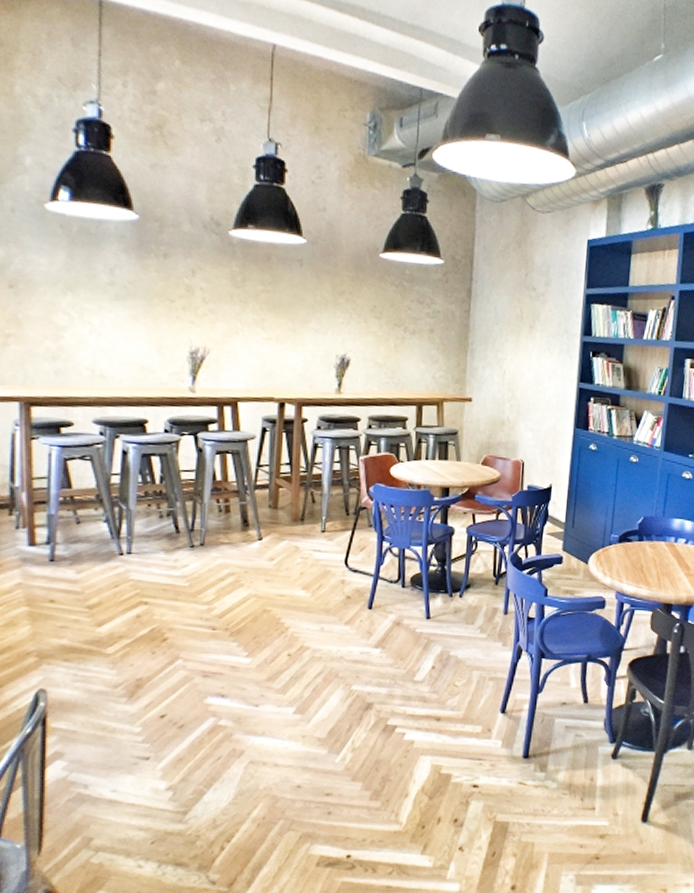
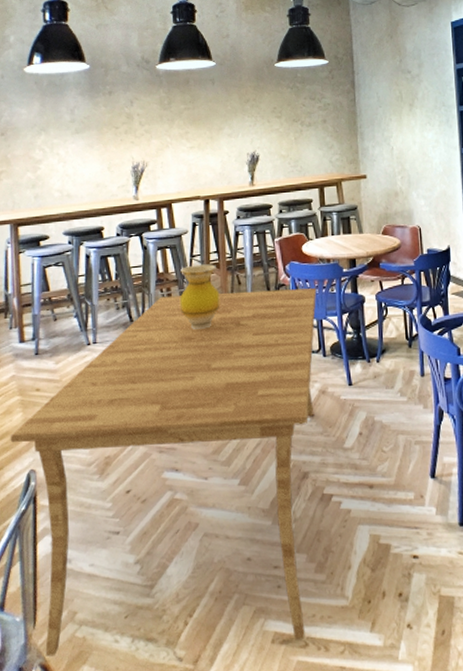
dining table: none [13,508,402,883] -> present [10,288,317,657]
vase: none [240,475,289,549] -> present [180,264,220,330]

